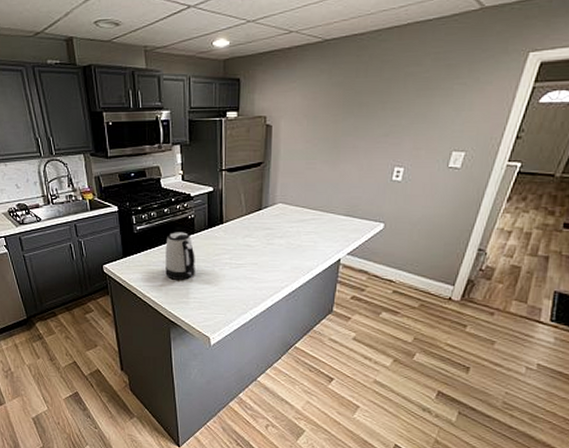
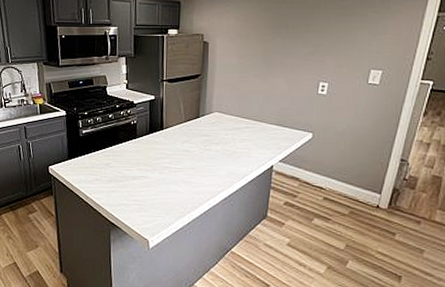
kettle: present [165,232,195,280] -> none [108,136,137,183]

